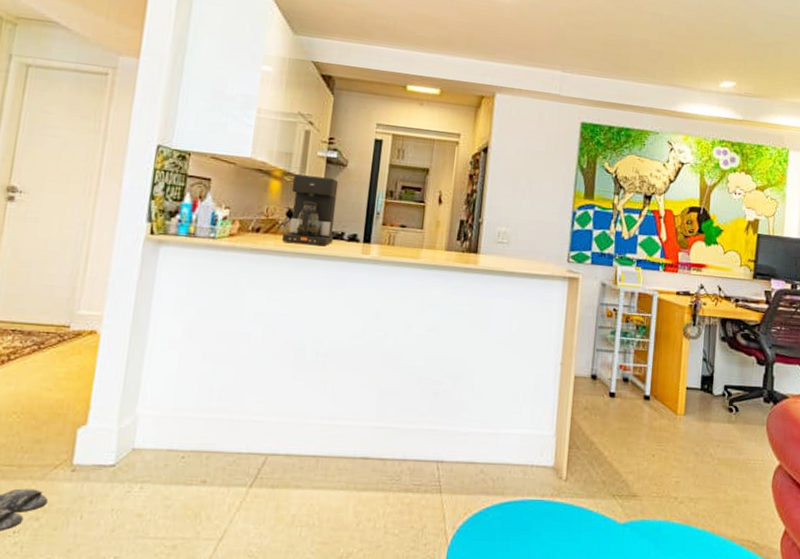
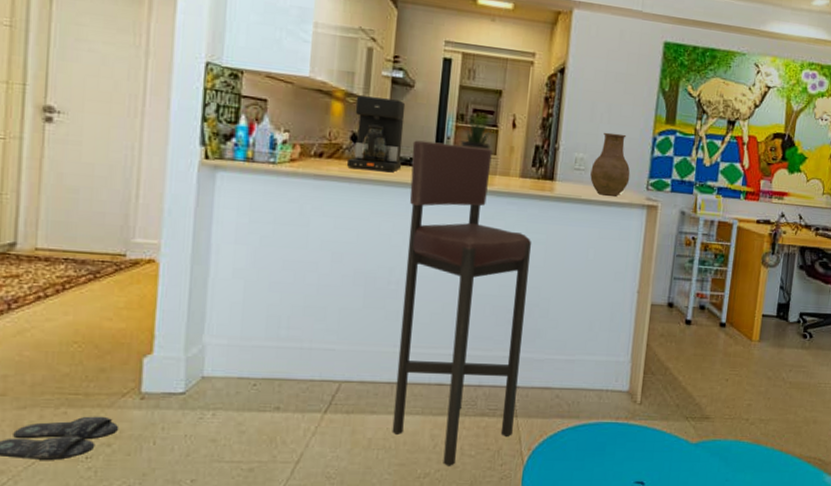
bar stool: none [316,215,457,545] -> present [392,140,532,466]
planter: none [390,193,419,224] -> present [461,117,492,149]
vase: none [513,207,552,269] -> present [590,132,630,196]

